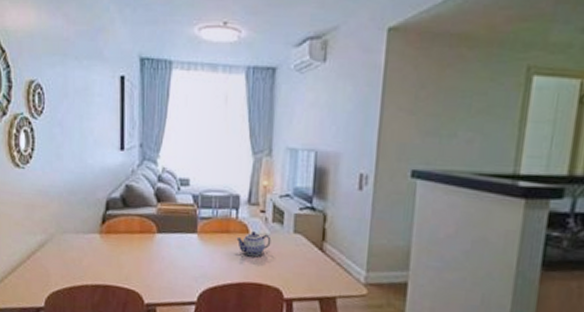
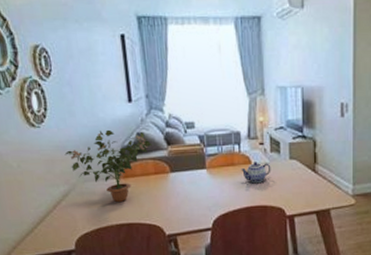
potted plant: none [46,178,141,260] -> present [64,129,152,202]

